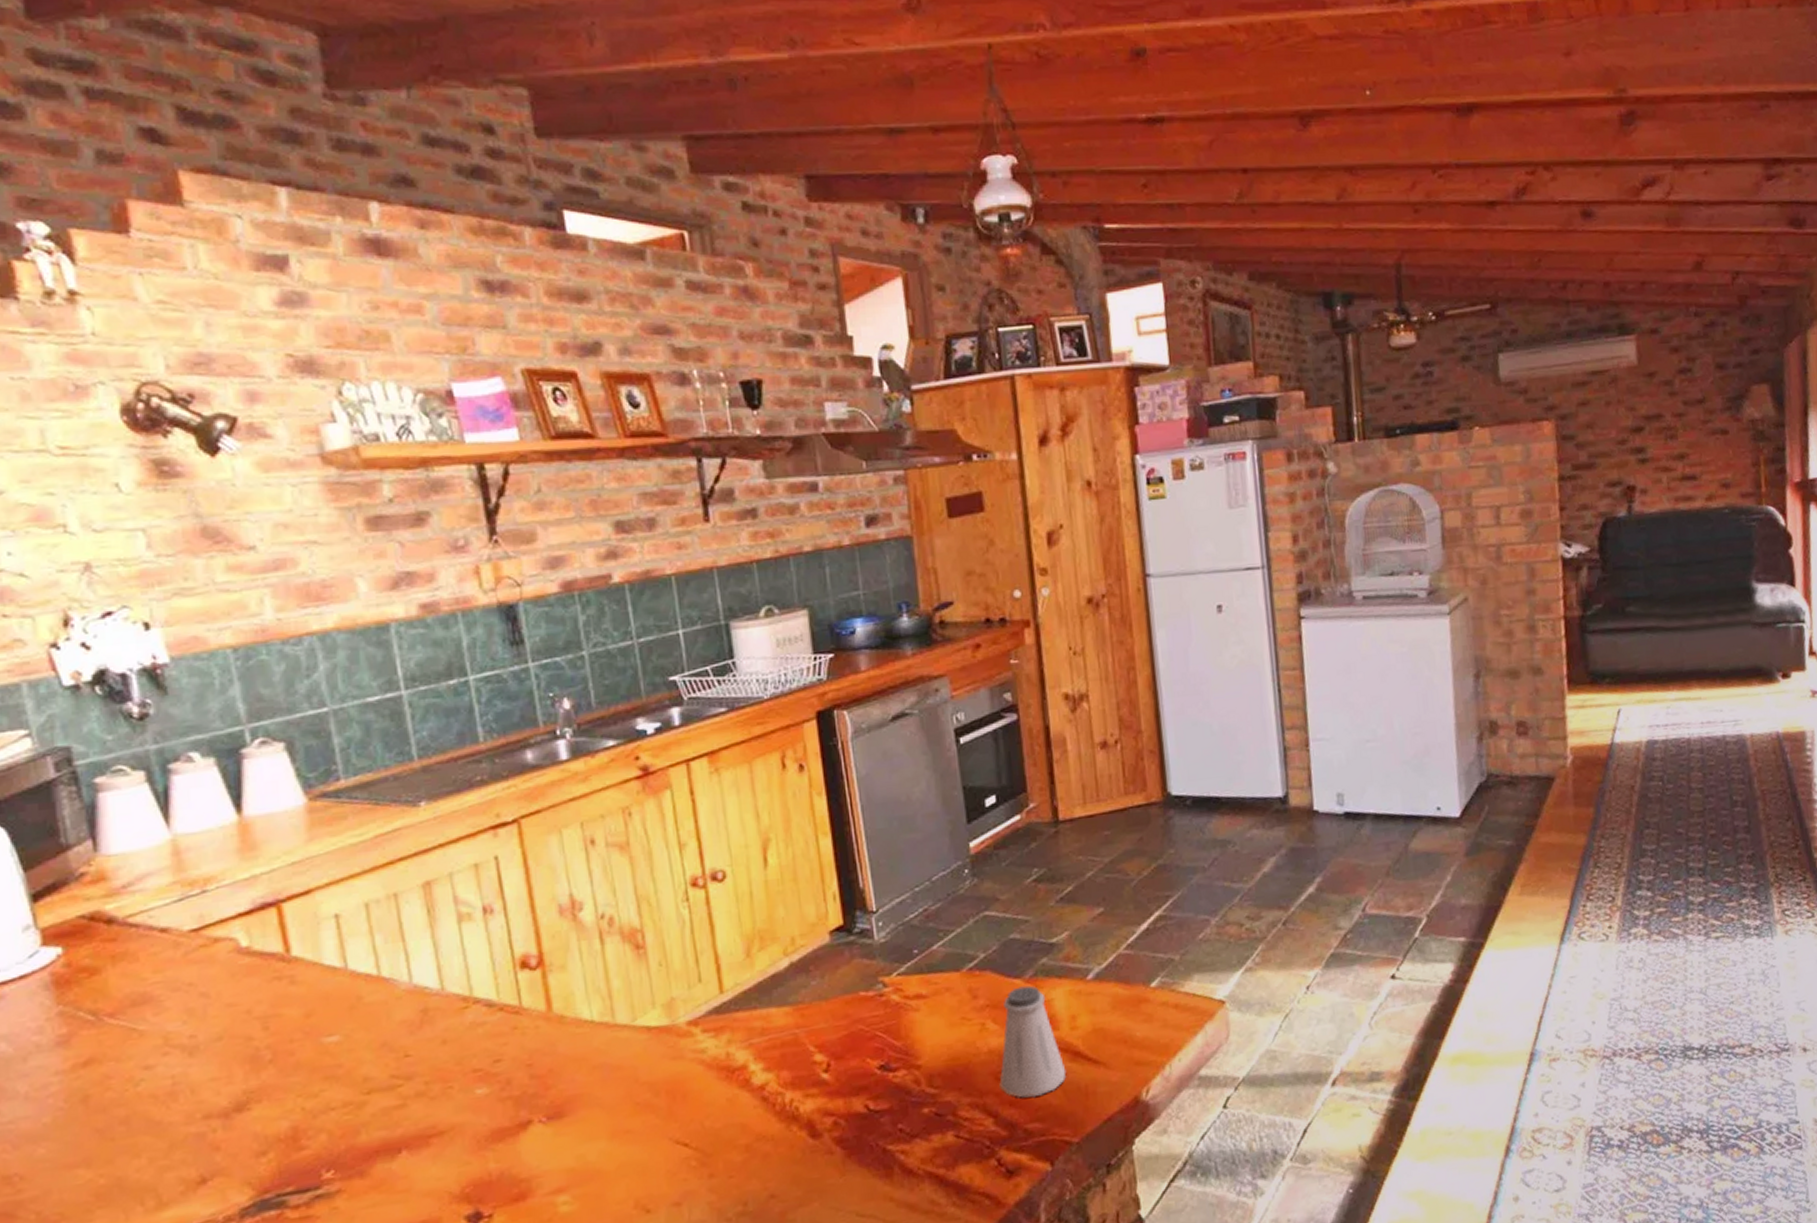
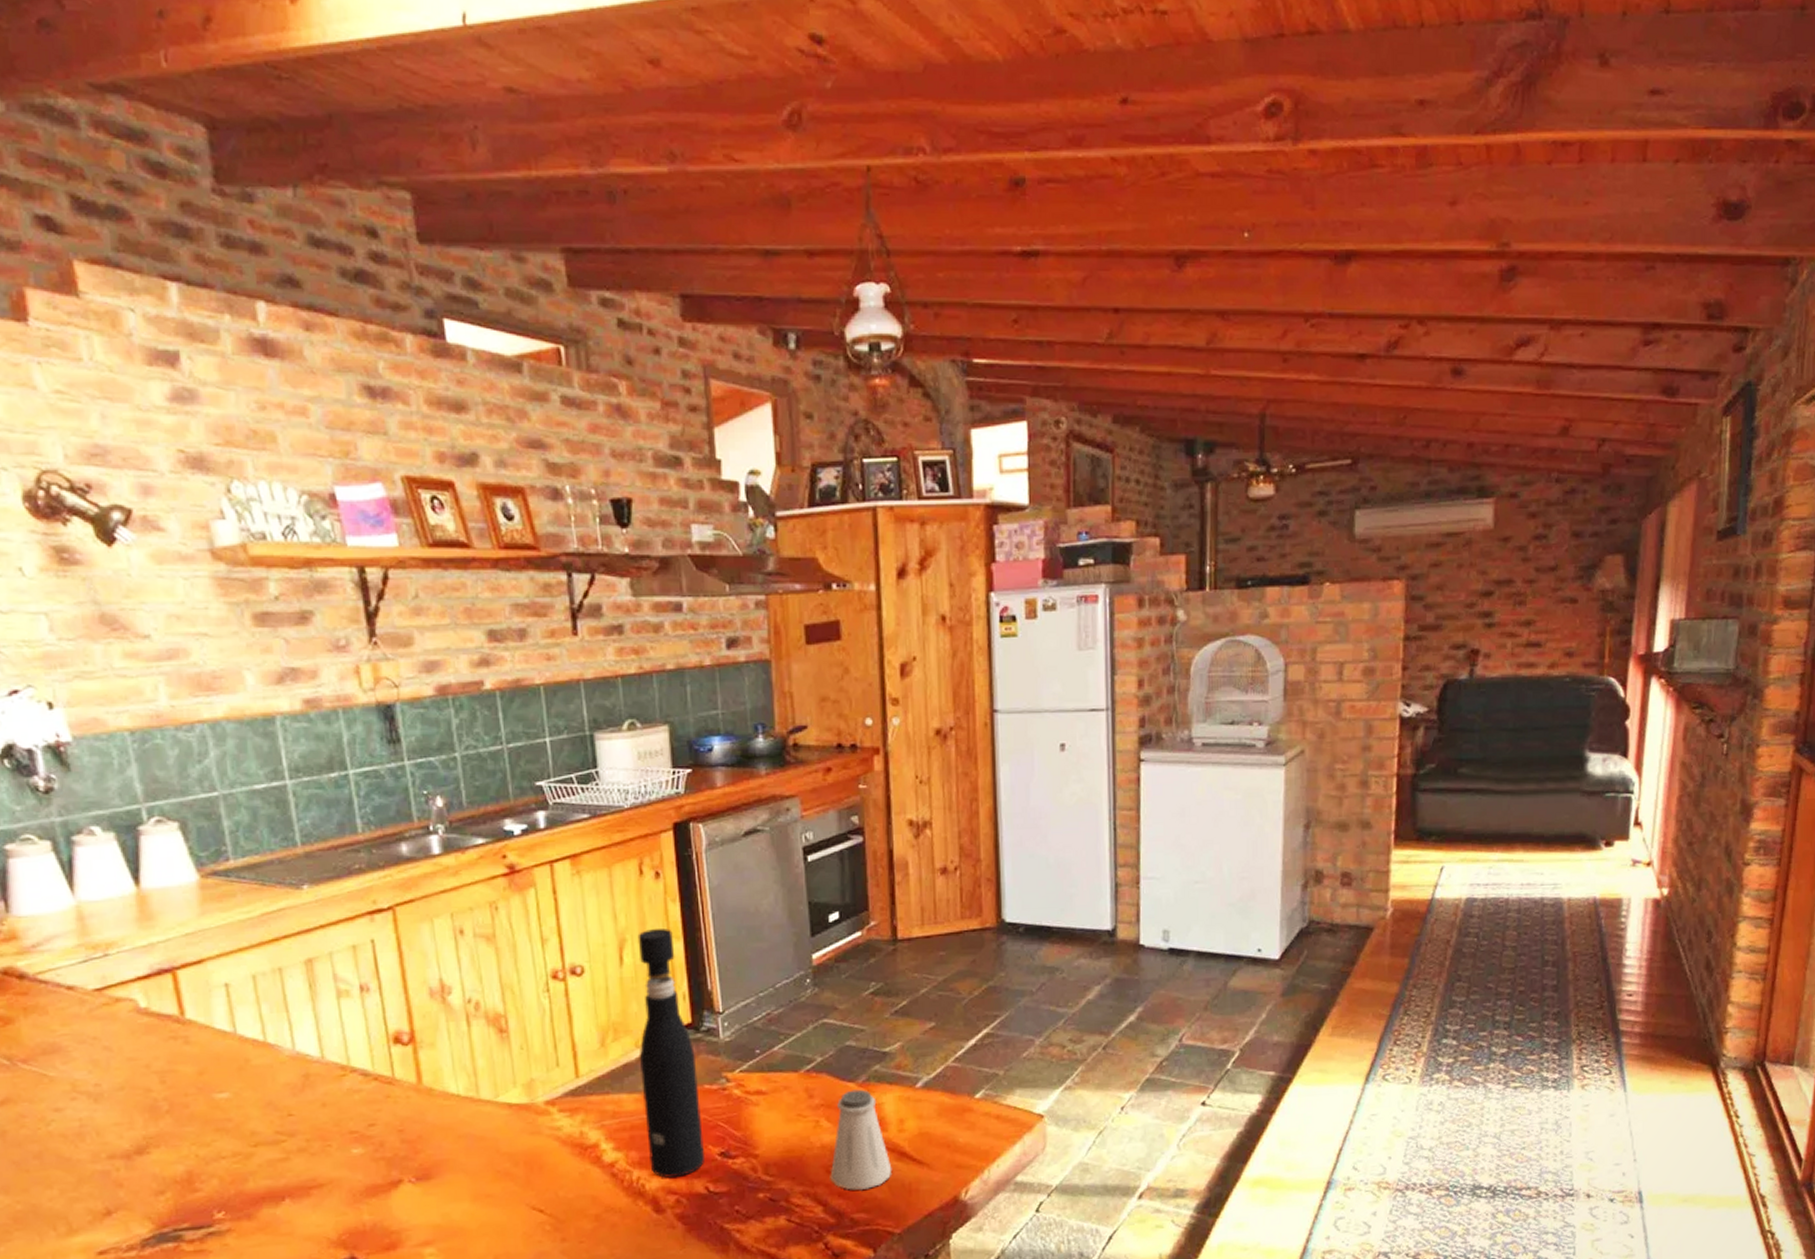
pepper grinder: none [782,824,863,1098] -> present [637,928,705,1178]

